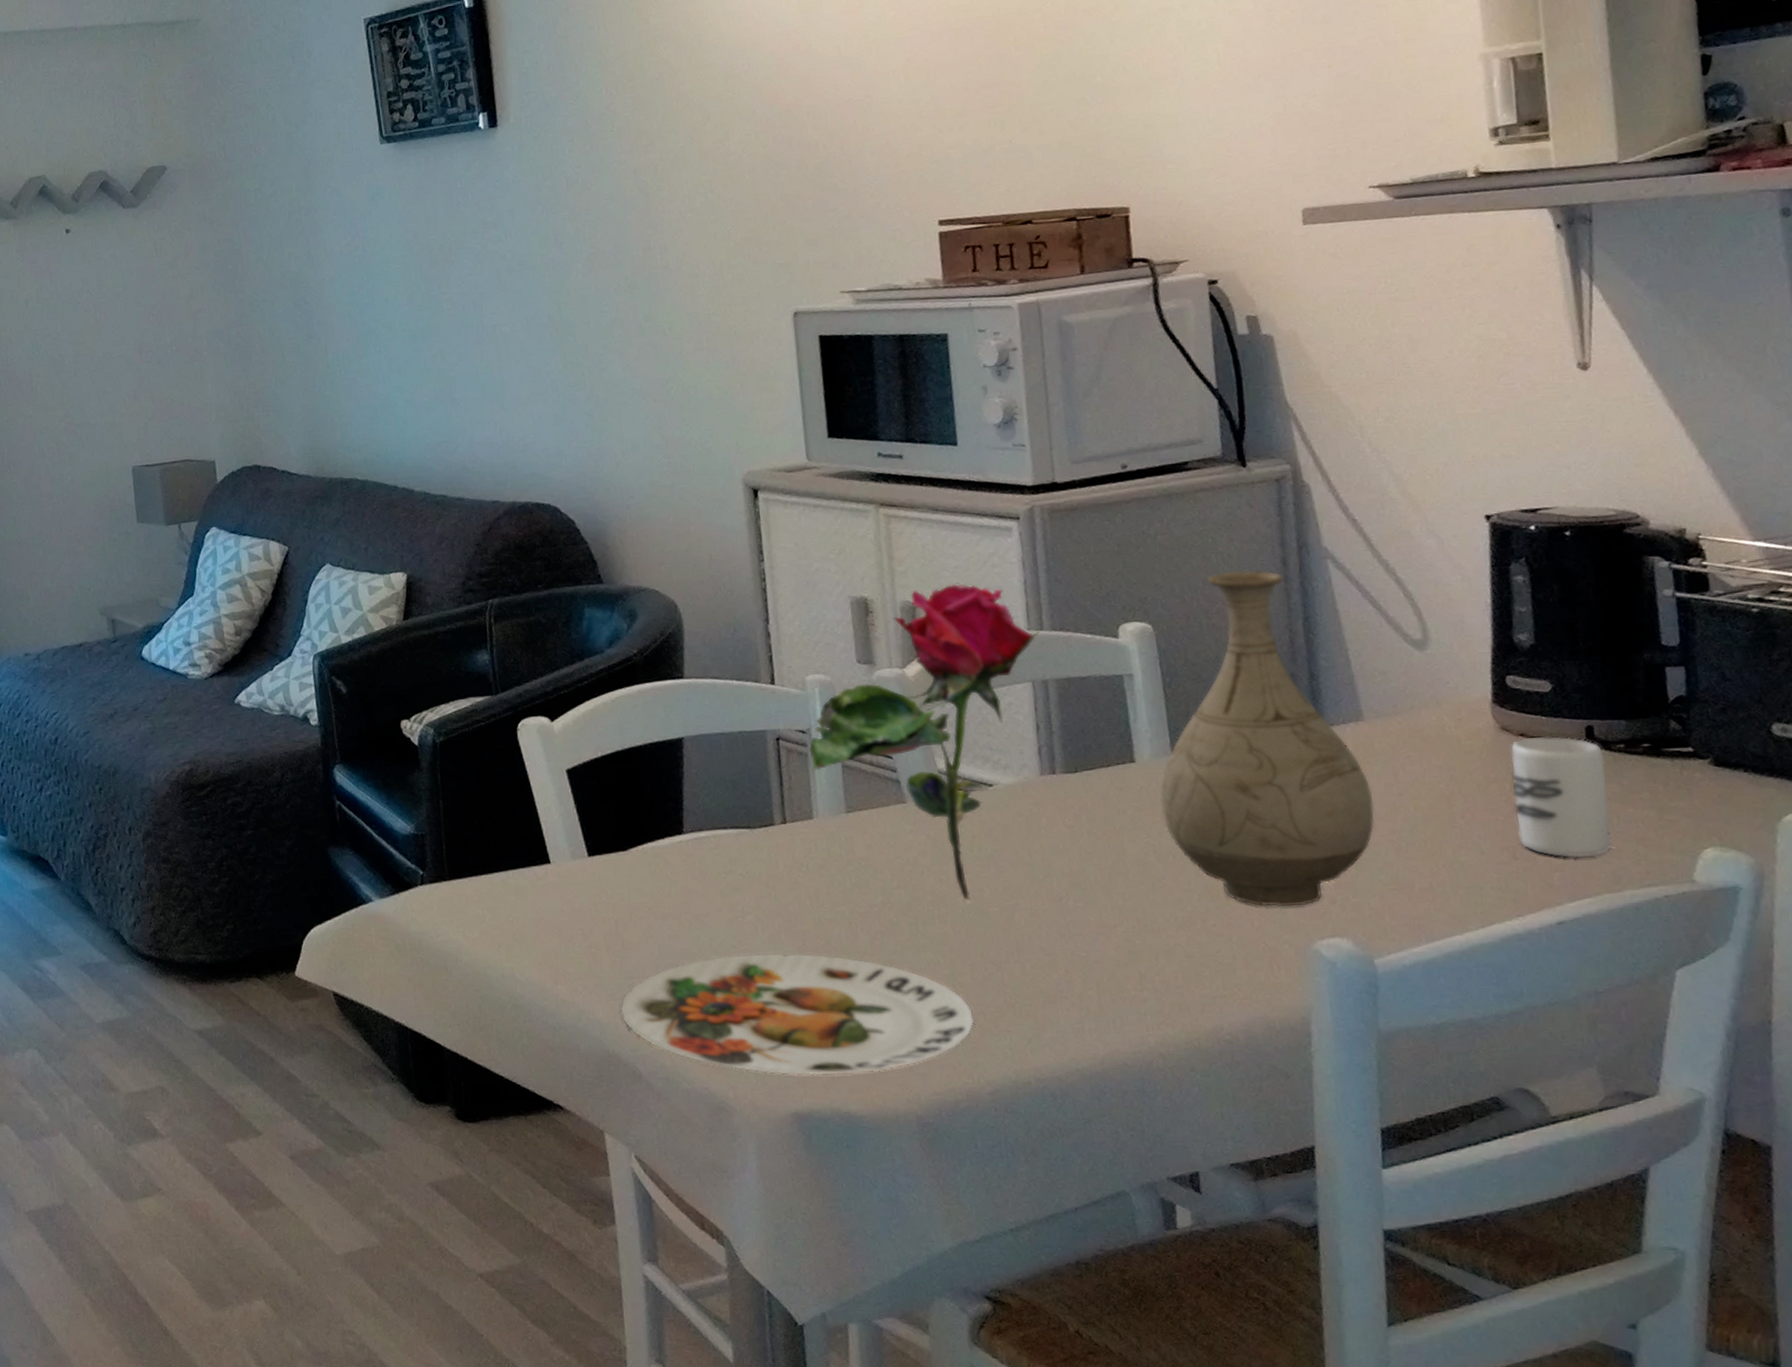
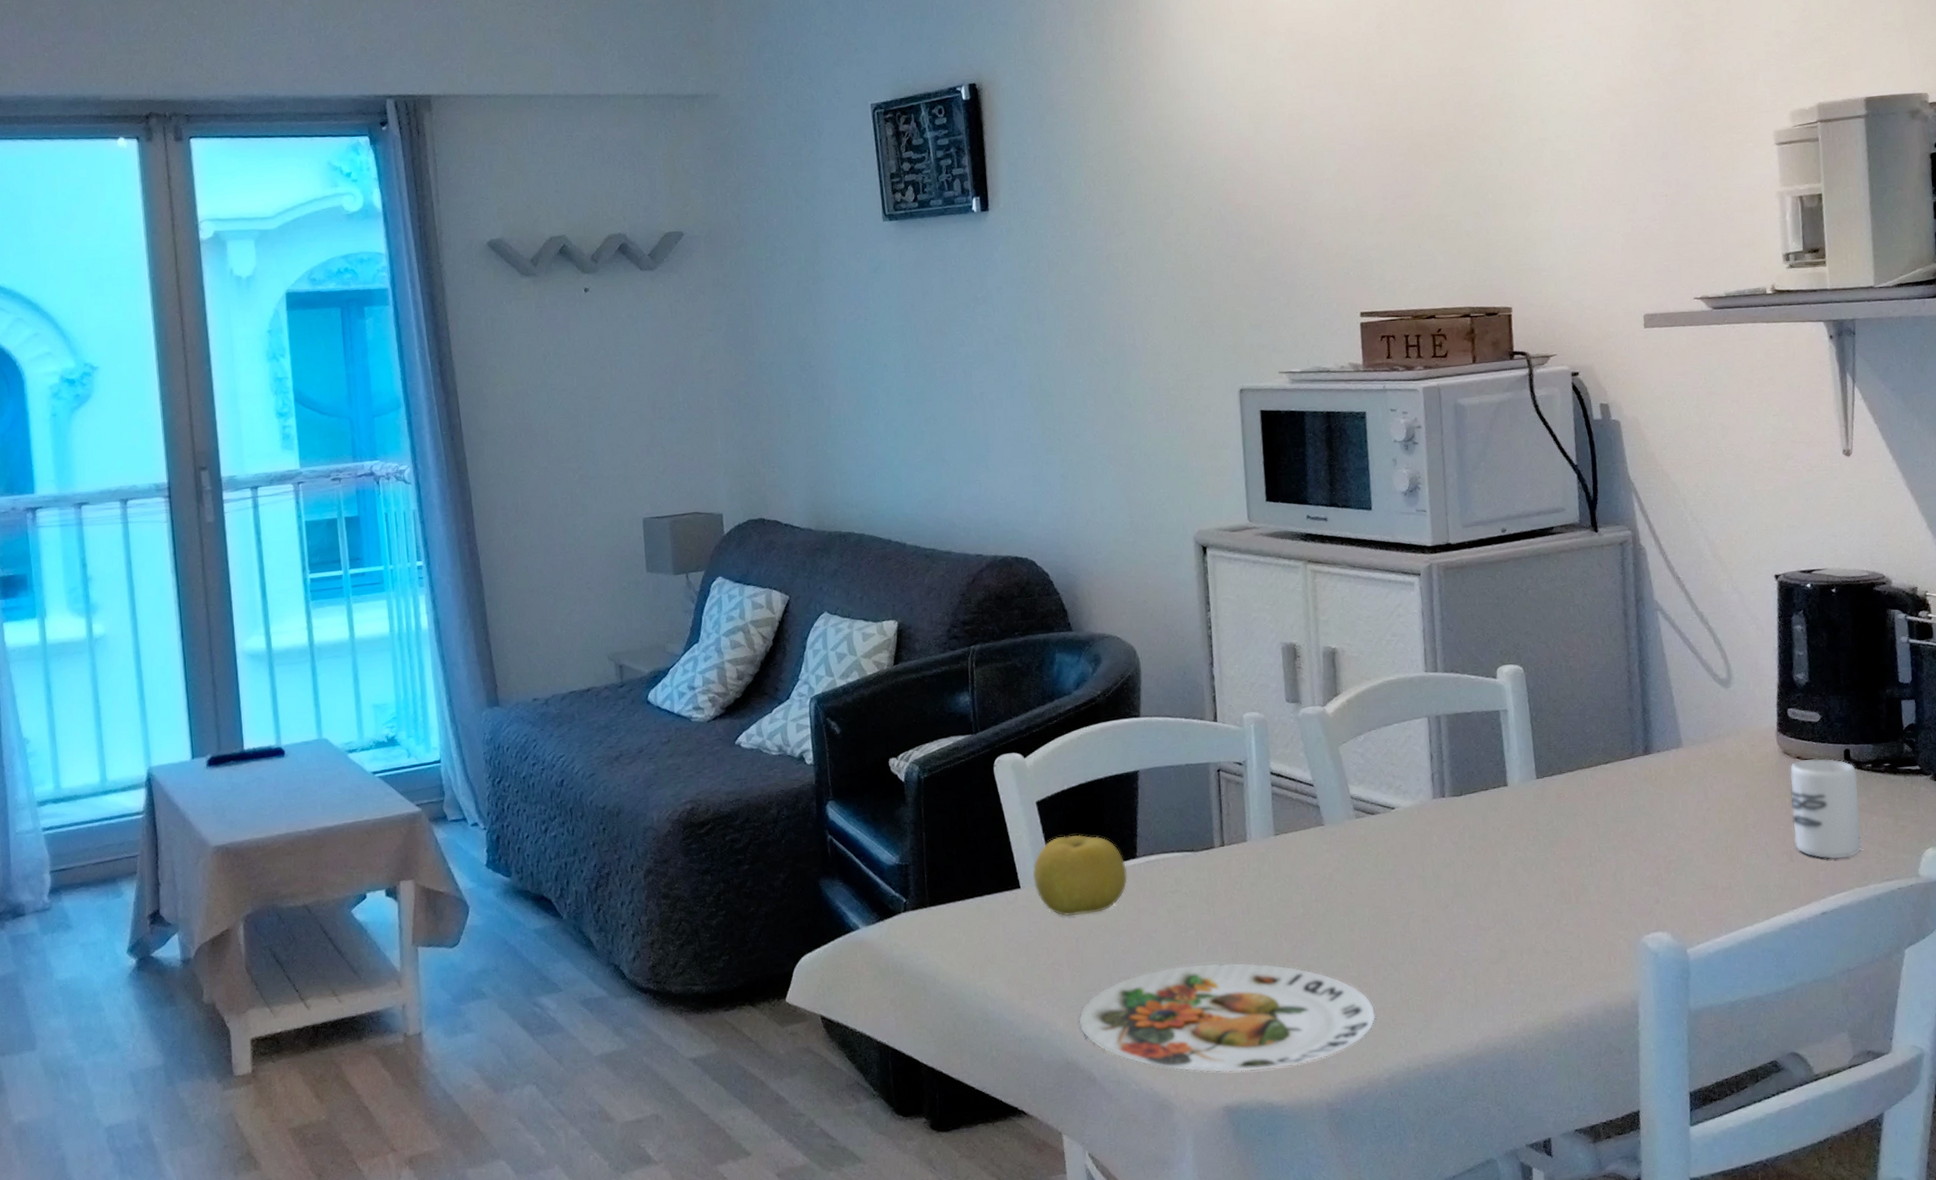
fruit: none [563,806,673,896] -> present [1032,834,1128,917]
flower: present [808,583,1041,900] -> none [1244,631,1435,910]
vase: present [1159,569,1375,907] -> none [1526,620,1690,908]

